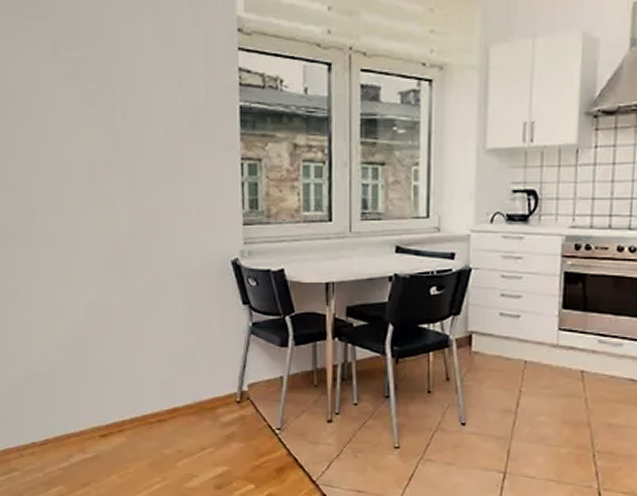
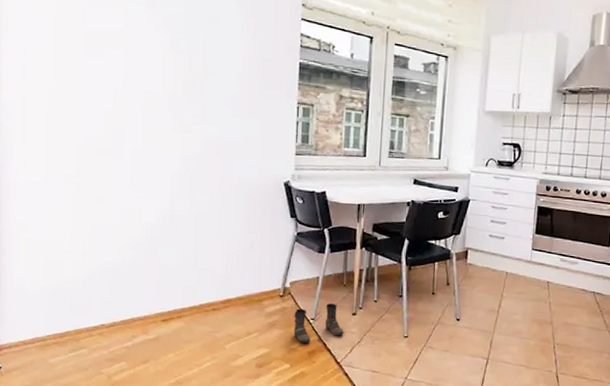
boots: none [256,408,319,459] -> present [293,303,344,344]

